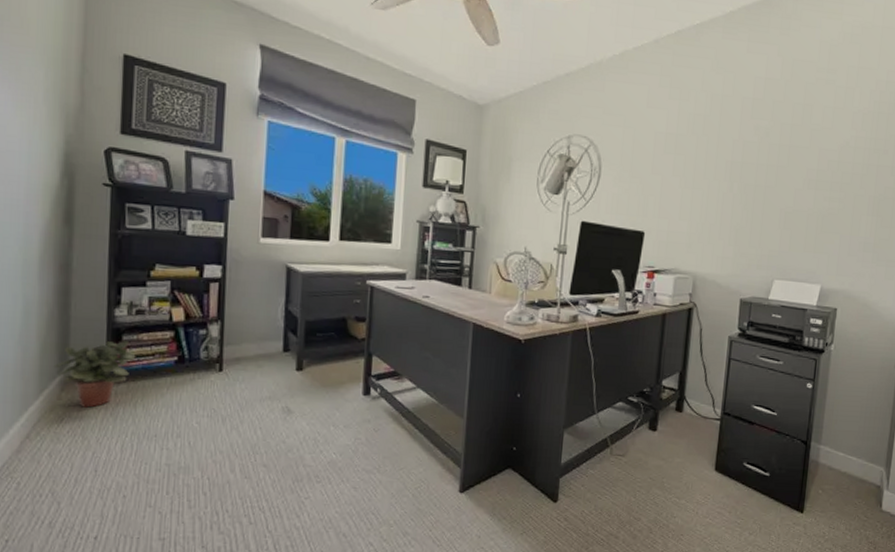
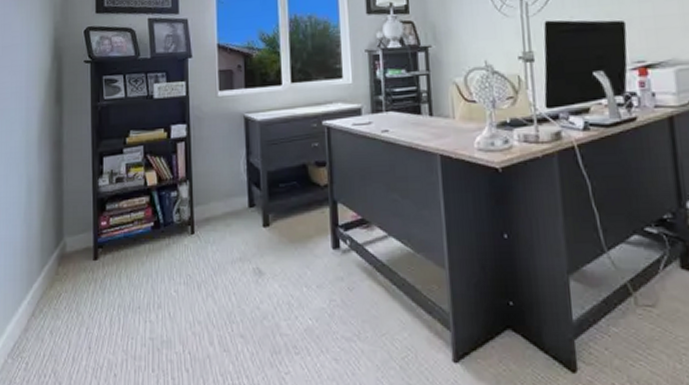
potted plant: present [53,340,136,408] -> none [51,209,118,281]

